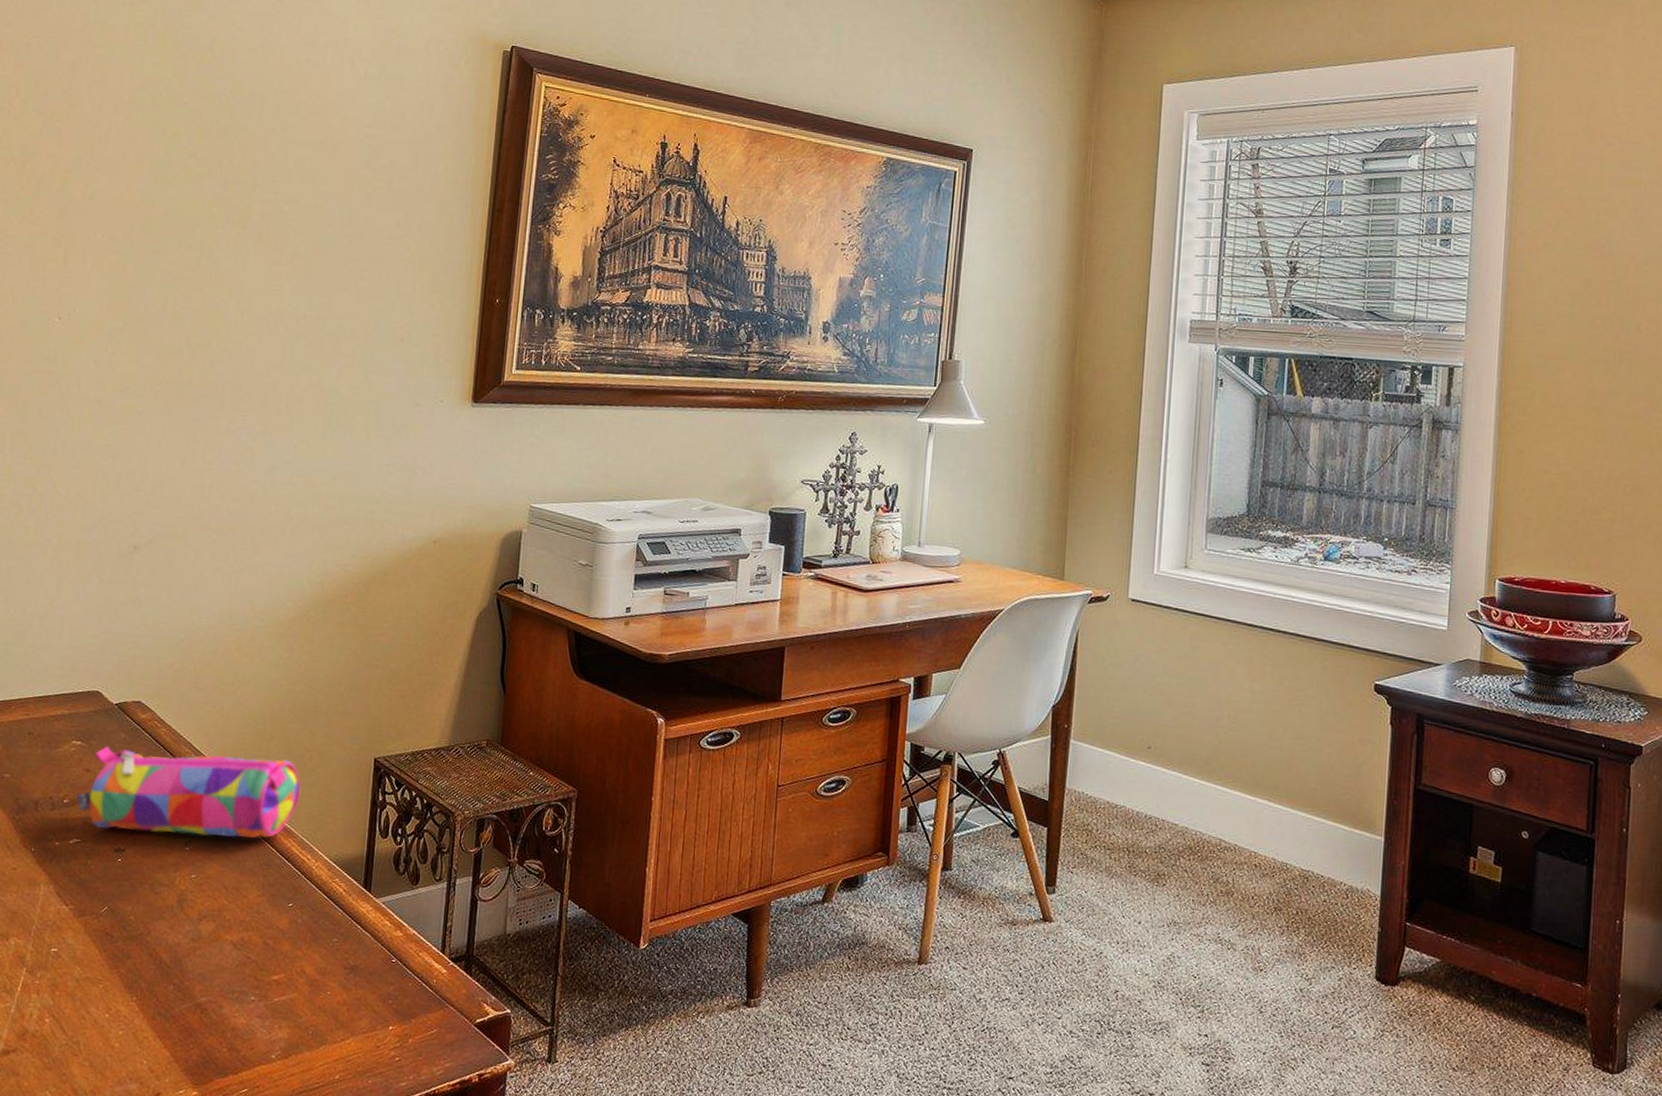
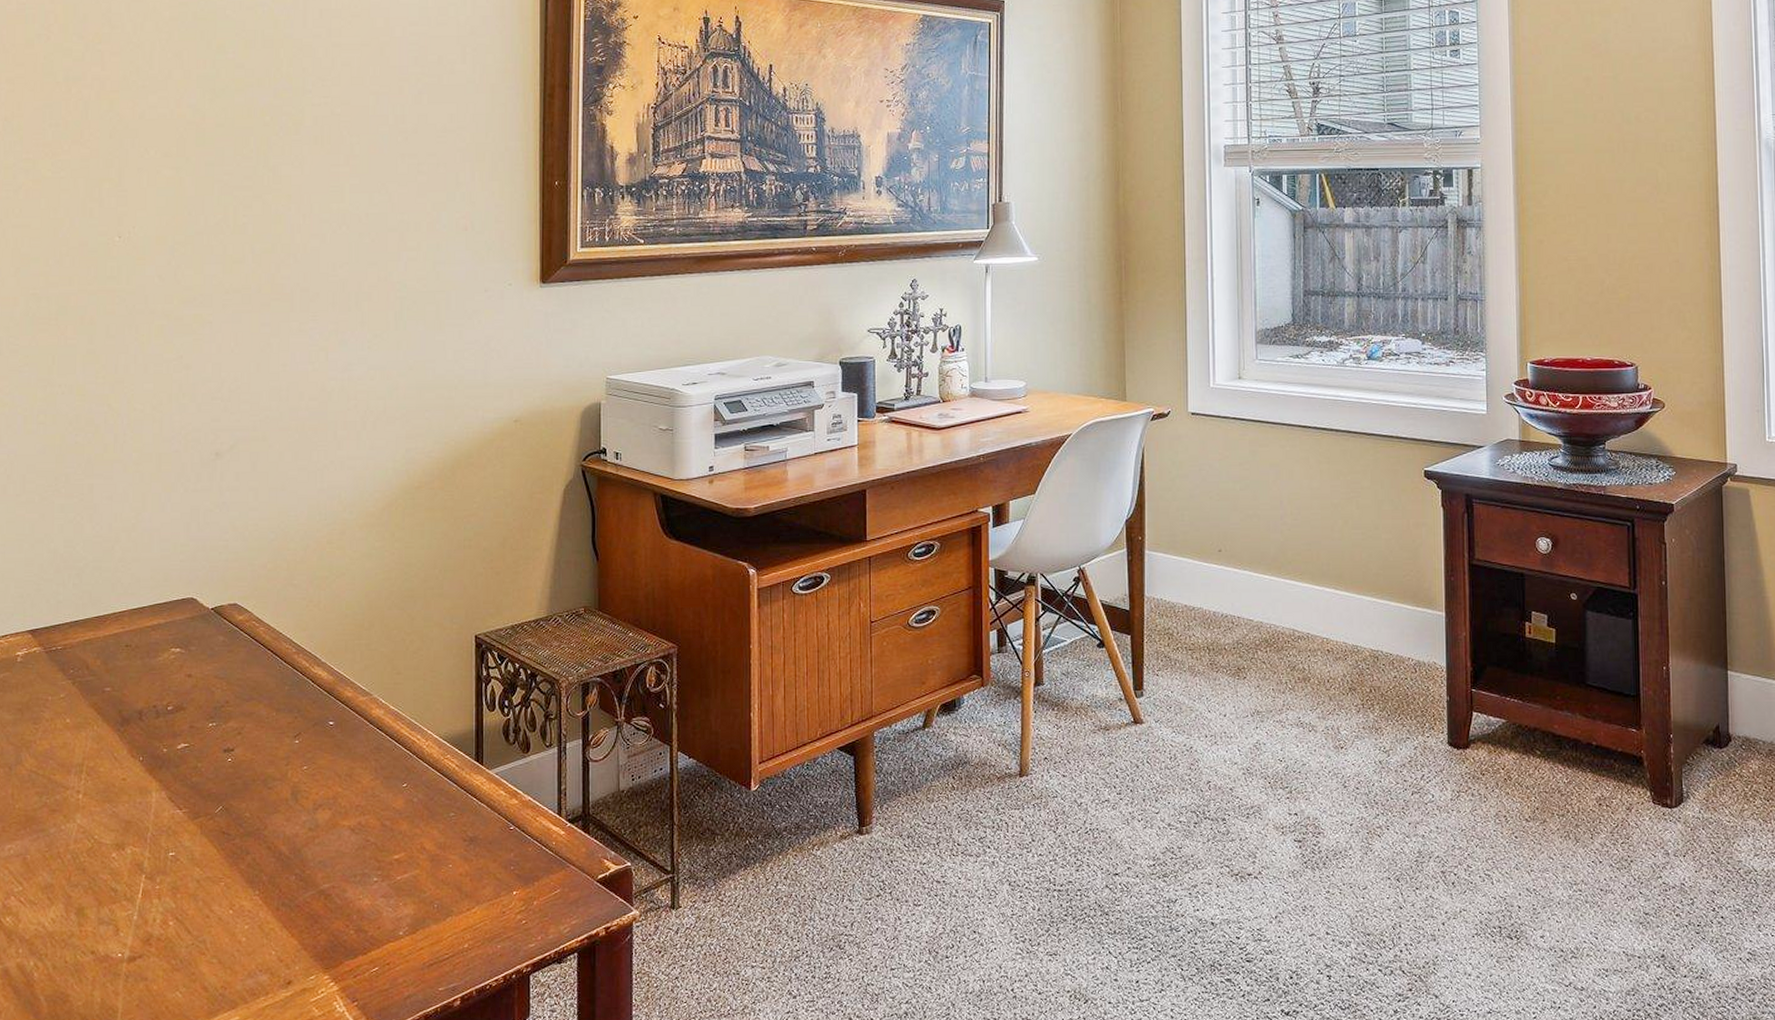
pencil case: present [77,746,301,838] -> none [181,646,405,730]

